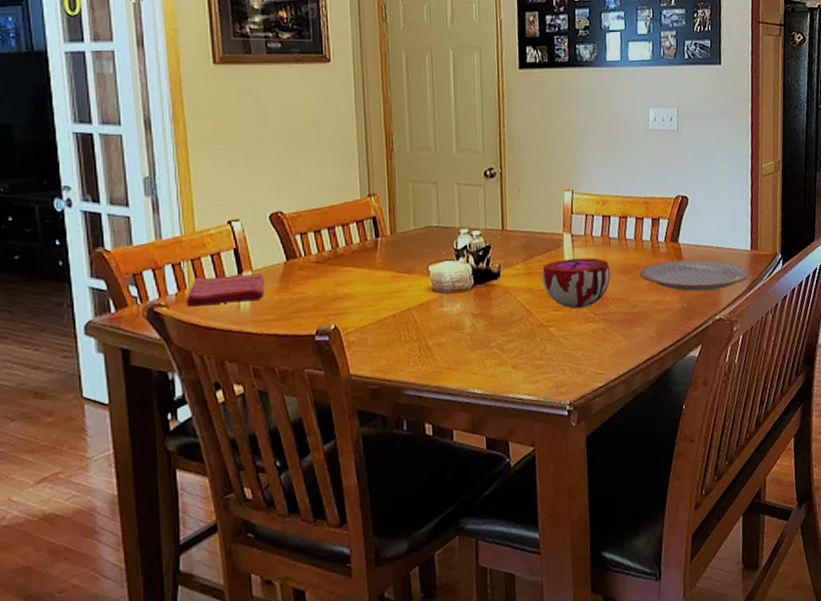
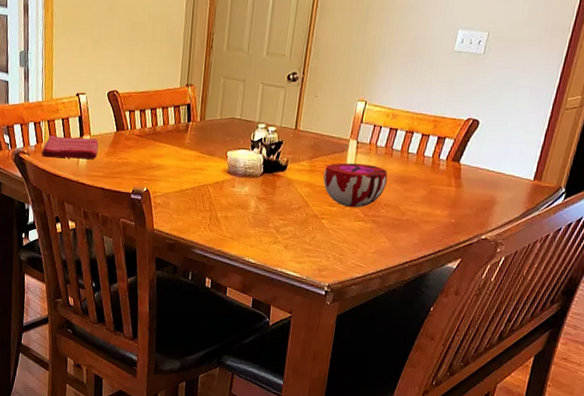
plate: present [639,259,750,291] -> none [414,178,528,212]

